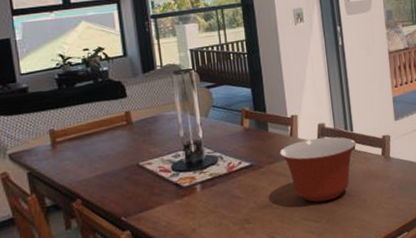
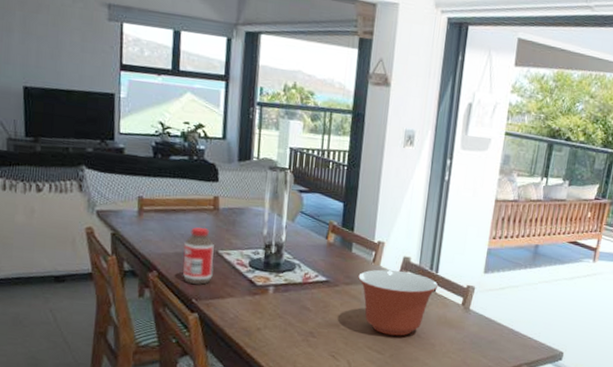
bottle: none [104,143,138,203] -> present [183,226,214,285]

